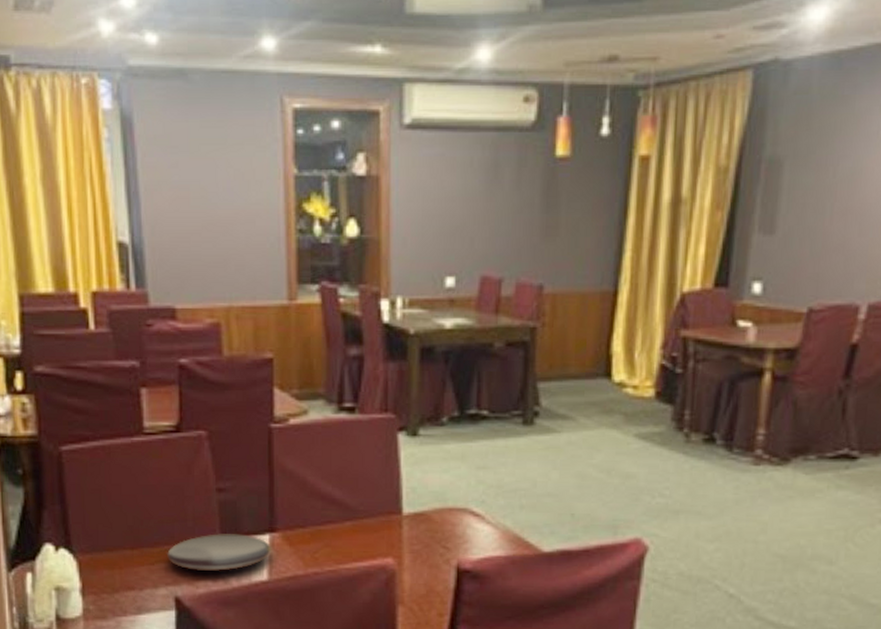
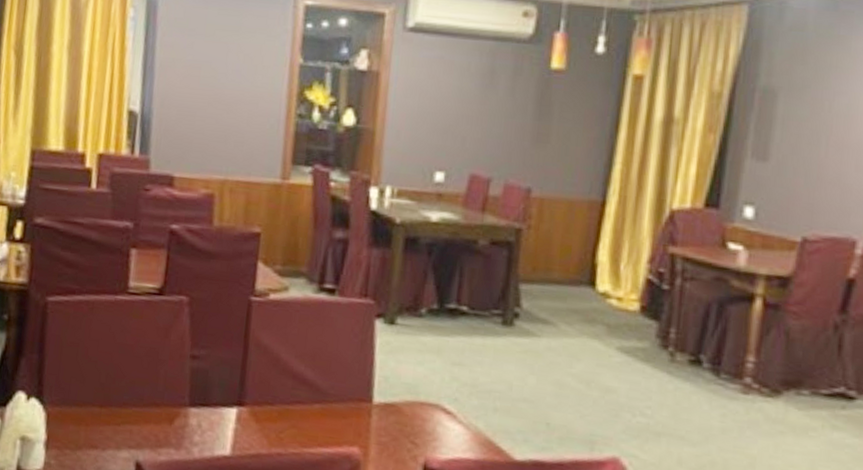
plate: present [167,534,271,571] -> none [134,401,238,441]

